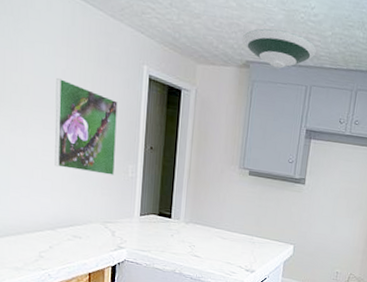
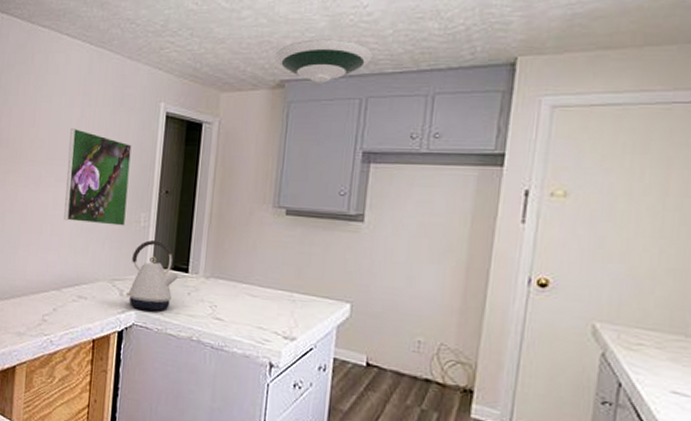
kettle: none [118,189,164,250] -> present [126,240,179,311]

